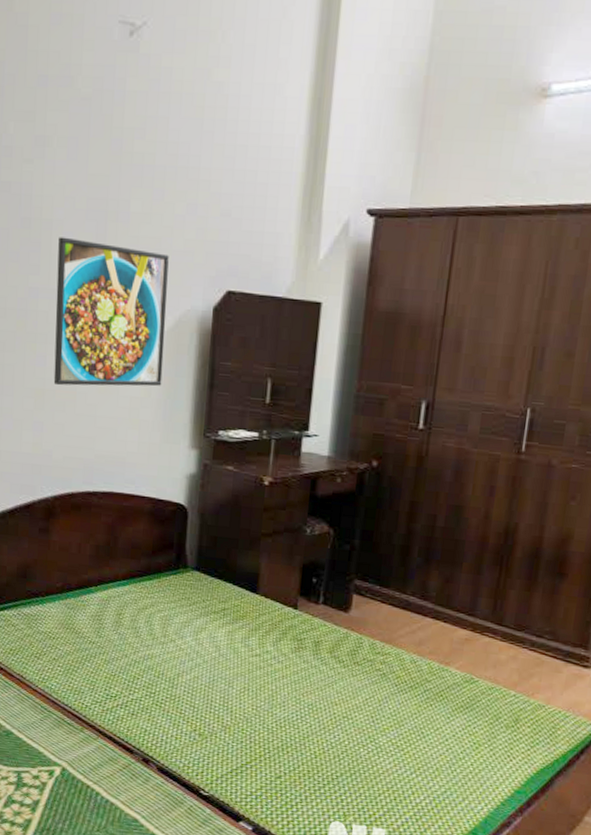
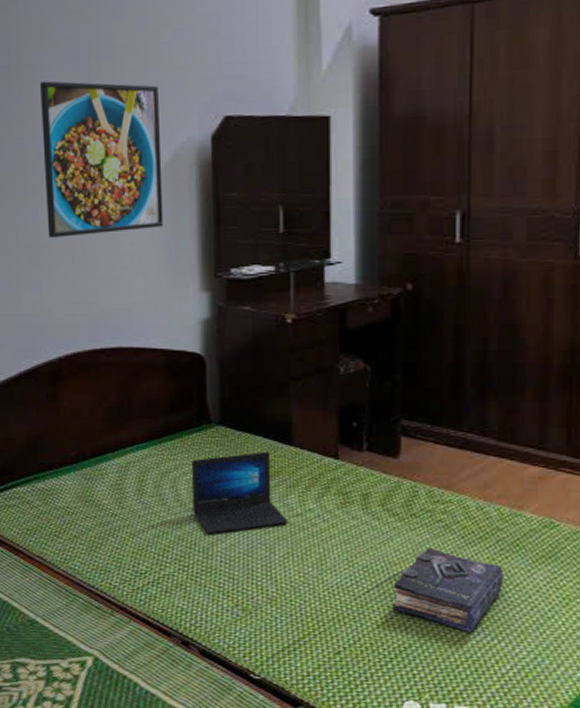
laptop: none [164,597,248,666] -> present [192,451,288,534]
book: none [330,691,427,768] -> present [393,547,503,634]

